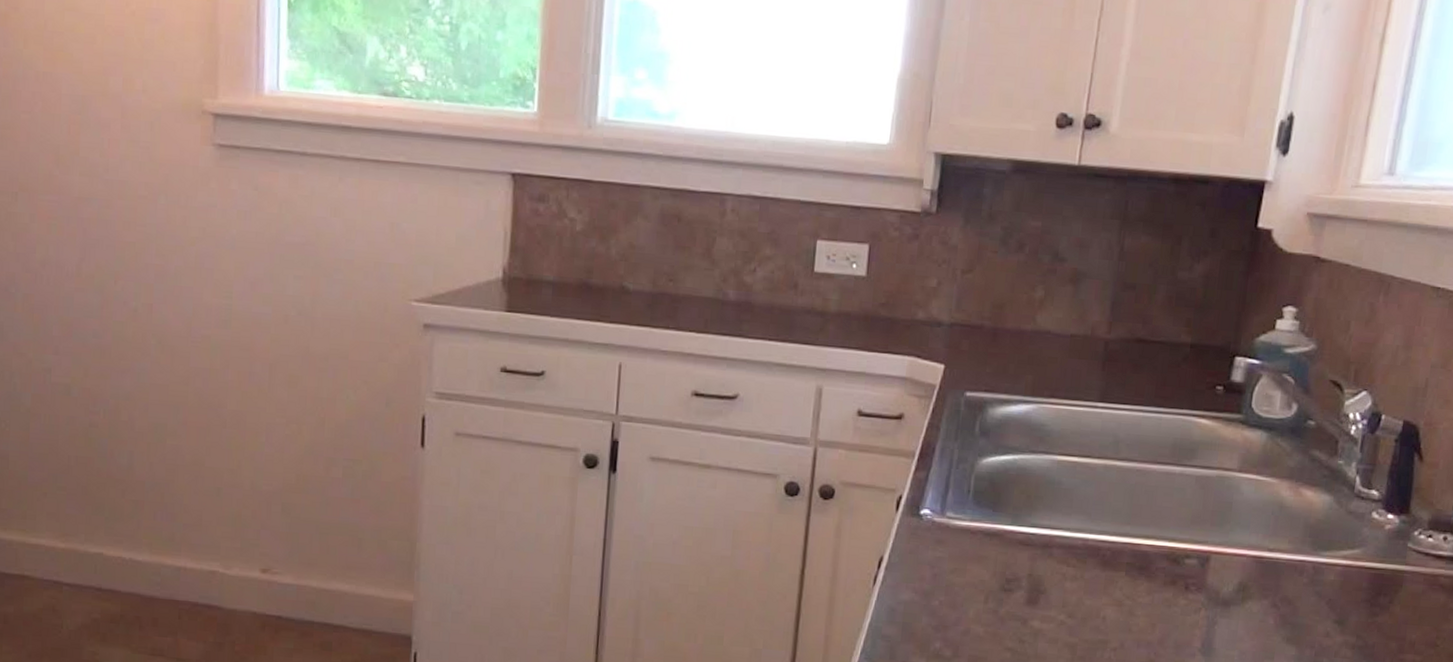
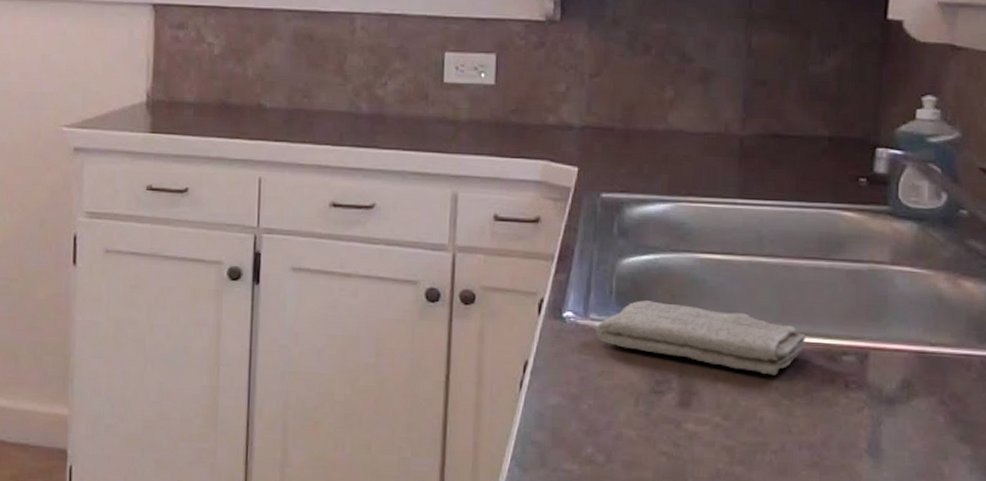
washcloth: none [951,500,1153,577] -> present [595,300,806,376]

